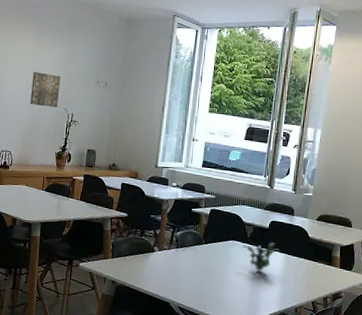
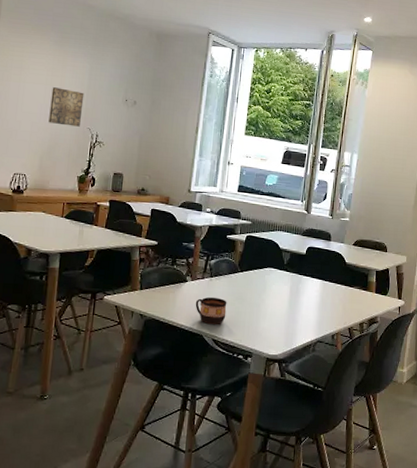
cup: none [162,266,193,293] -> present [195,297,227,324]
succulent plant: present [242,241,282,272] -> none [279,267,319,299]

